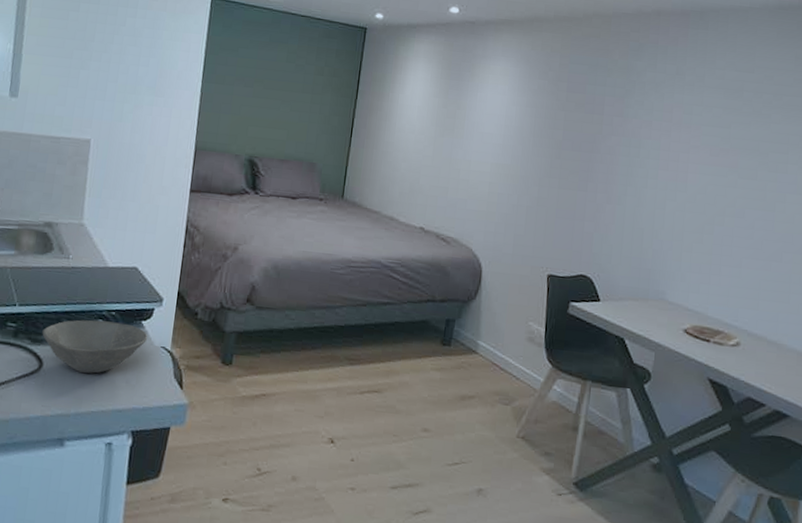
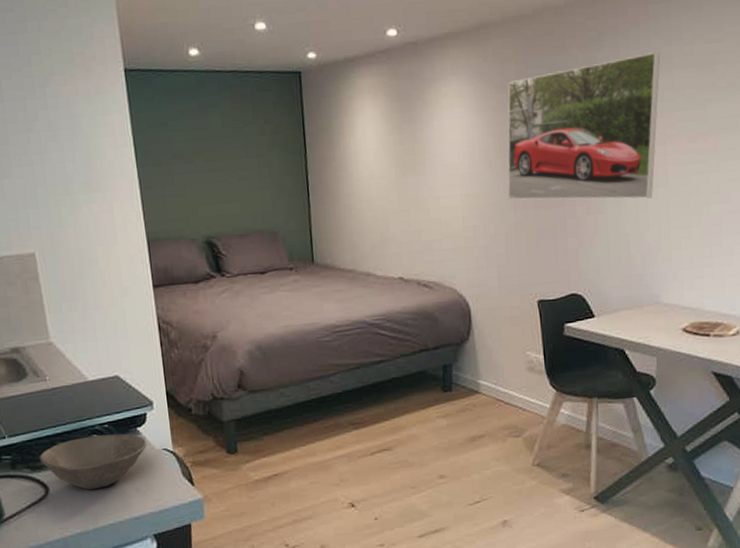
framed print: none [534,70,694,200] -> present [507,52,661,200]

